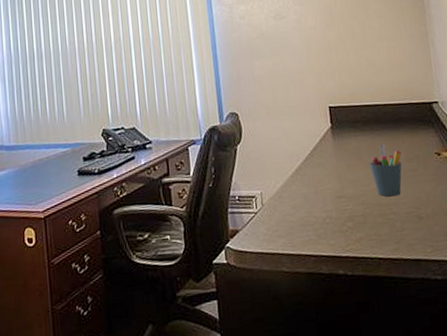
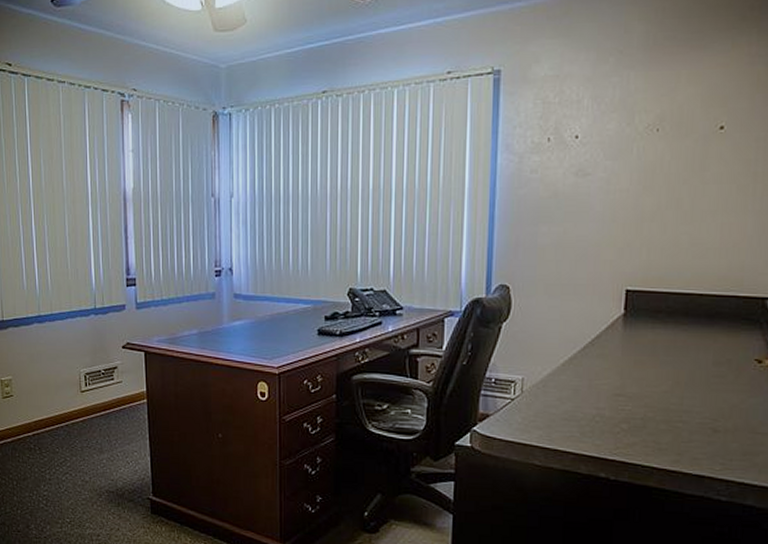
pen holder: present [369,144,402,197] -> none [664,341,709,403]

